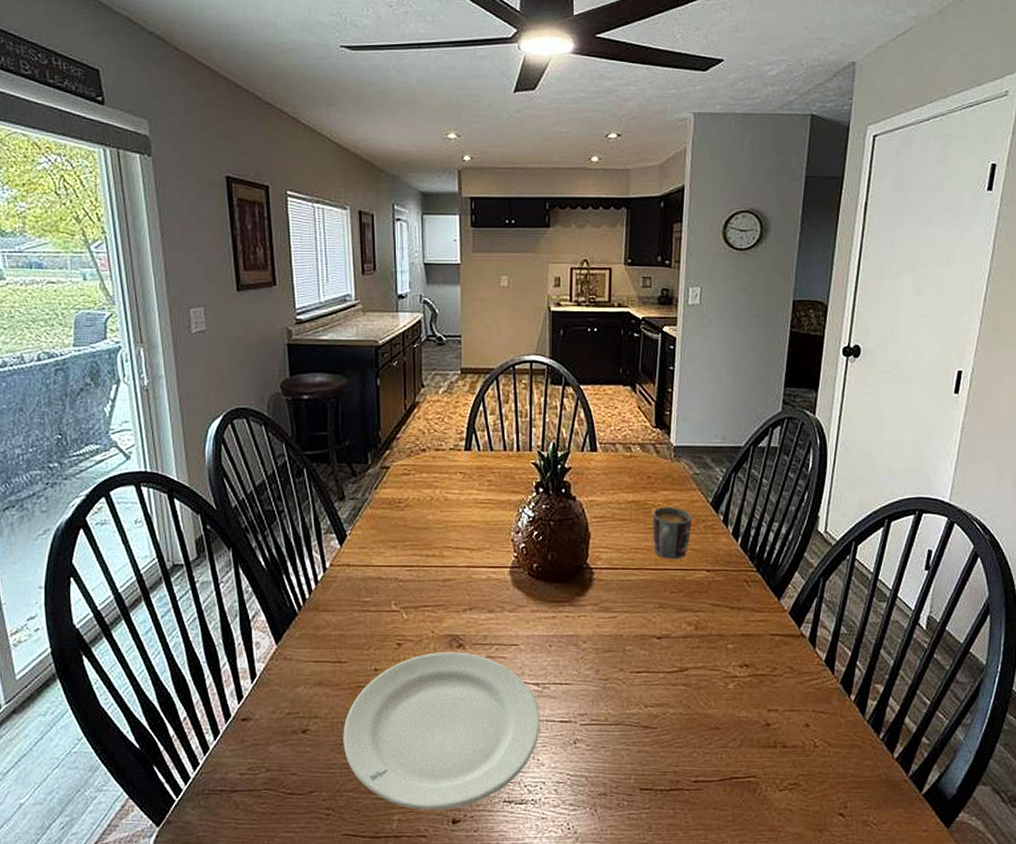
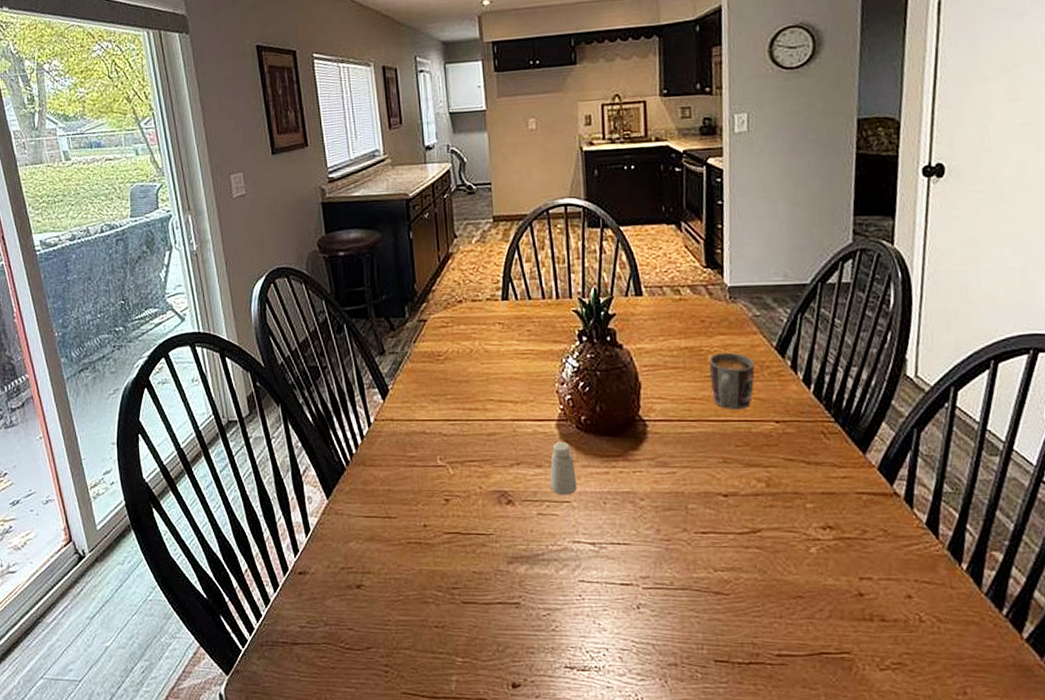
plate: present [343,652,540,810] -> none [396,509,600,672]
saltshaker: none [500,587,525,639] -> present [550,441,577,496]

